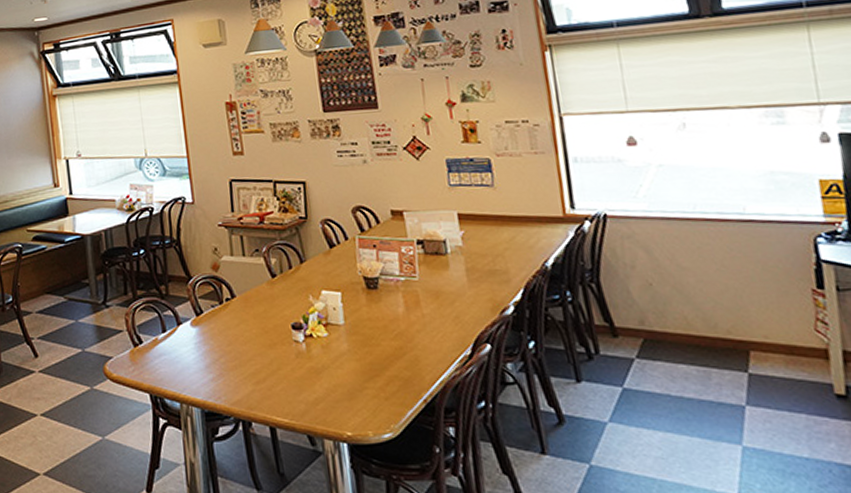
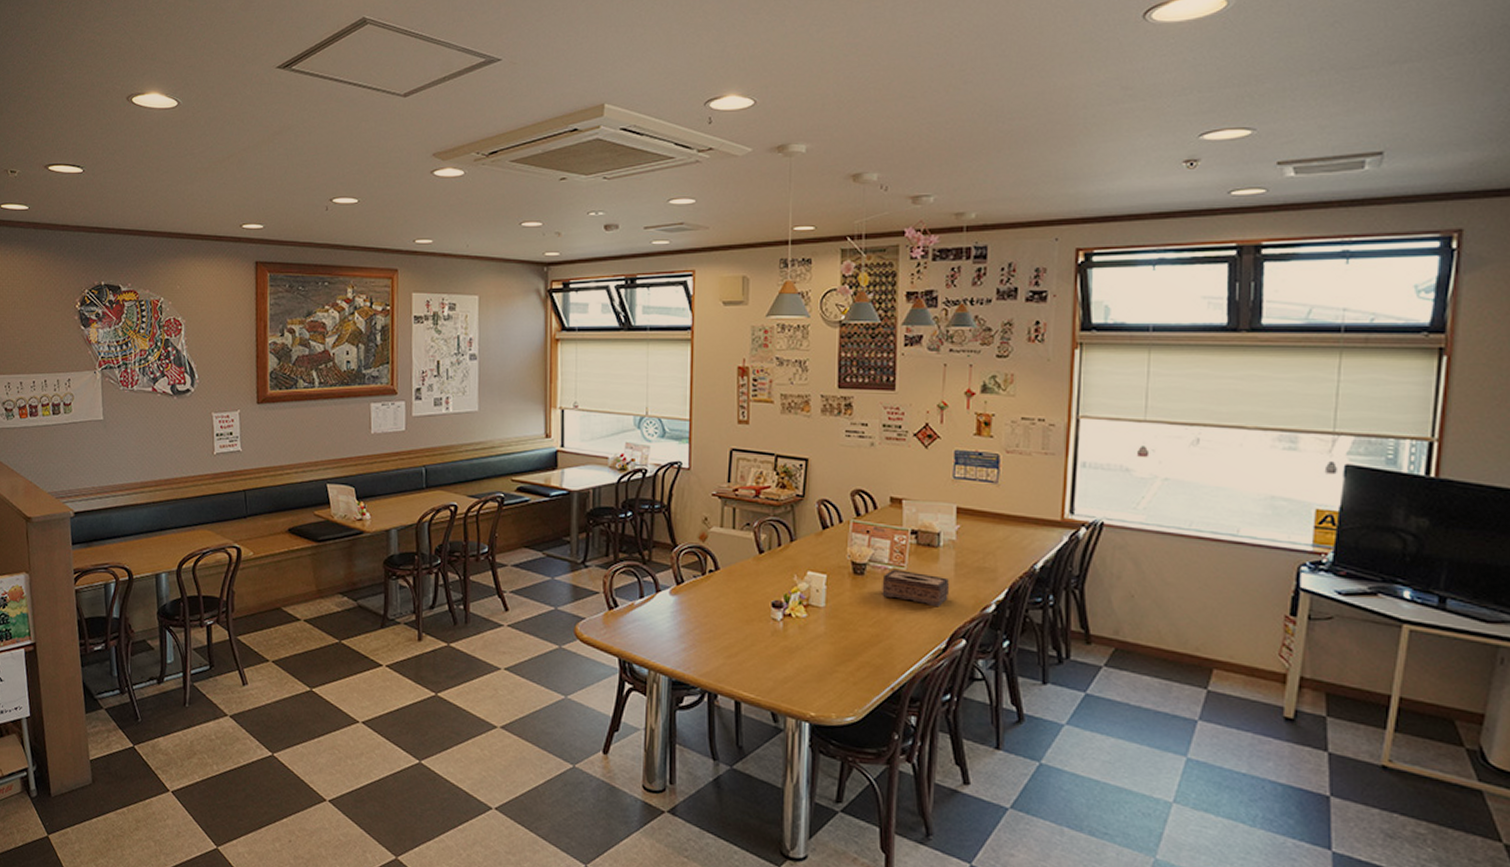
tissue box: none [396,280,465,314] -> present [882,570,949,608]

